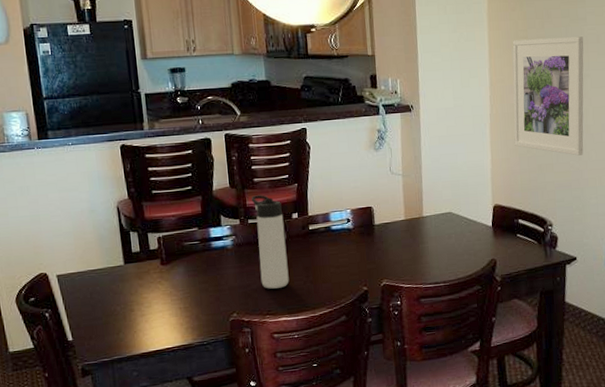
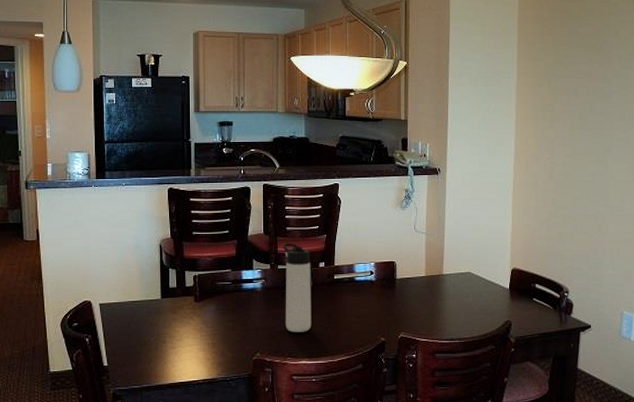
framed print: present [512,36,584,156] -> none [535,114,608,226]

